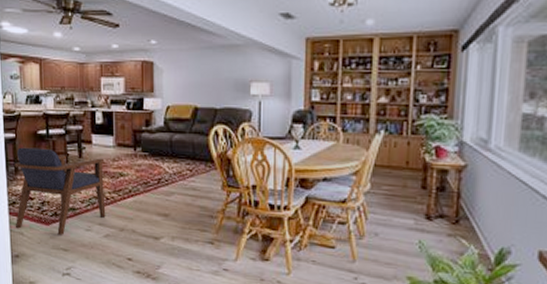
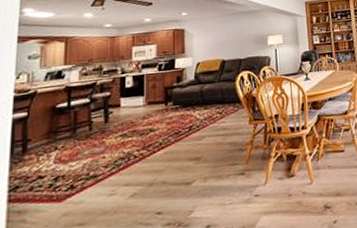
armchair: present [14,147,106,235] -> none [14,118,134,217]

